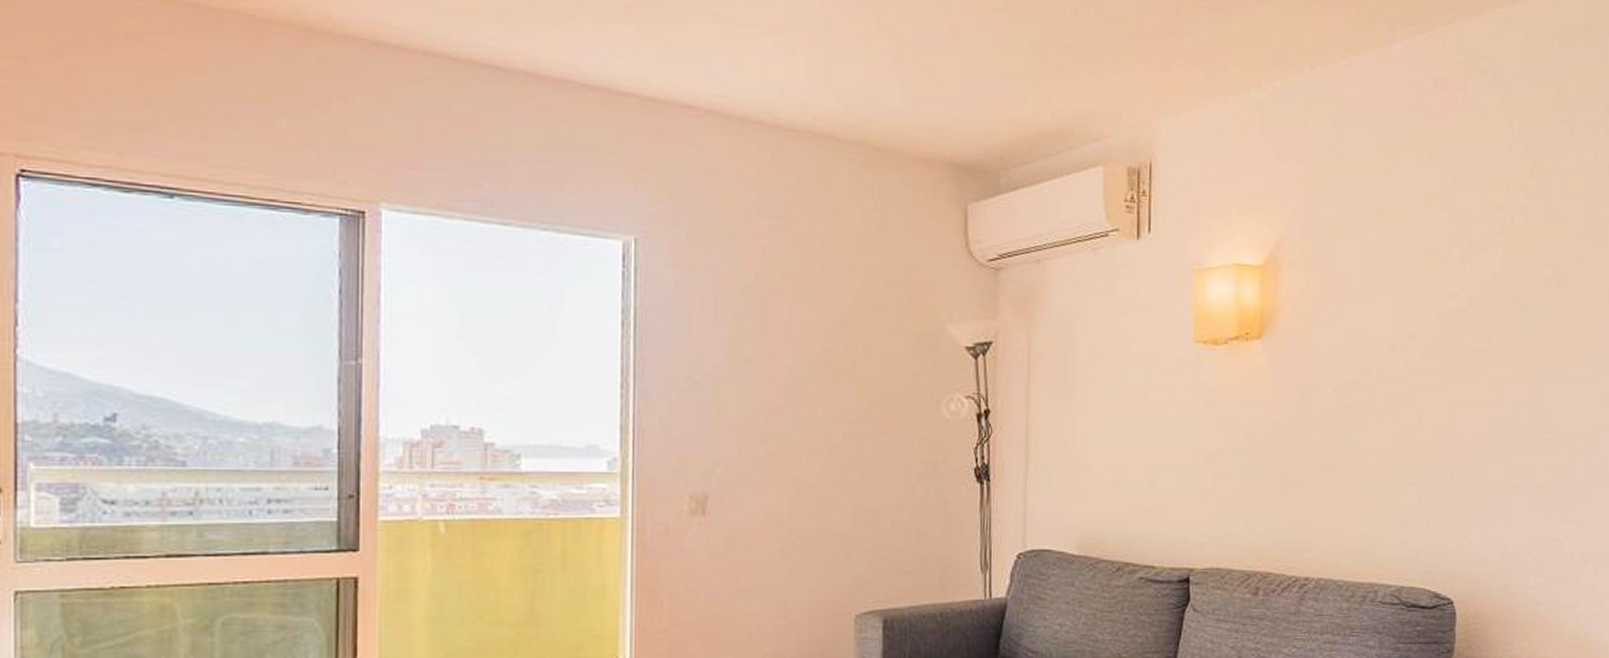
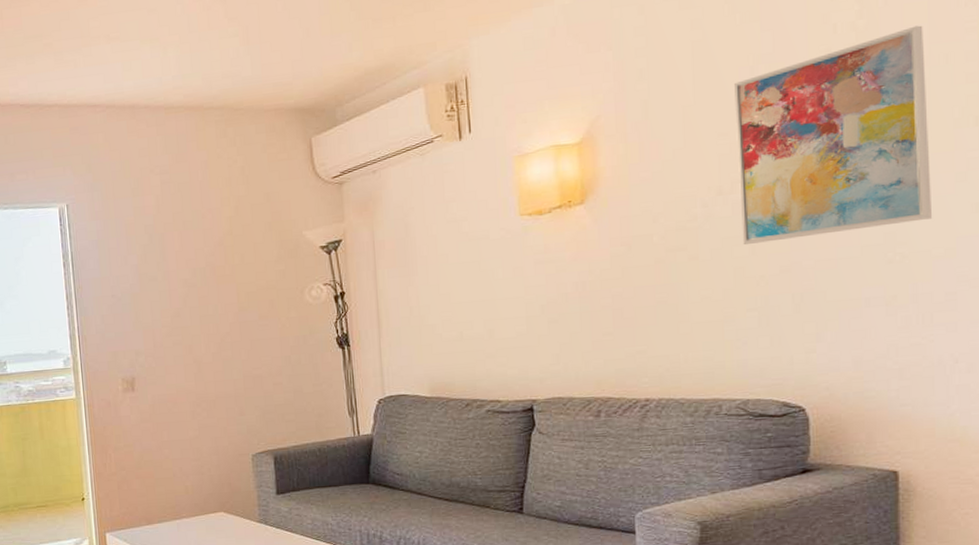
wall art: none [1410,197,1582,411] -> present [734,25,933,245]

